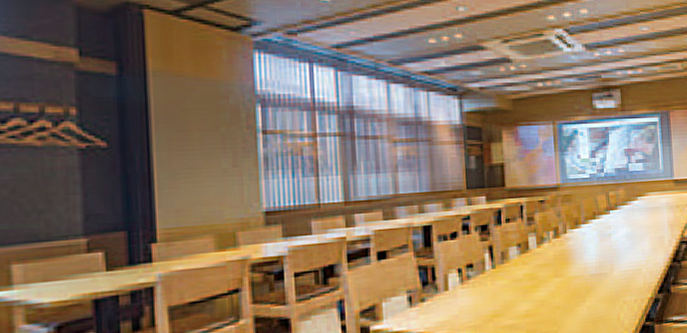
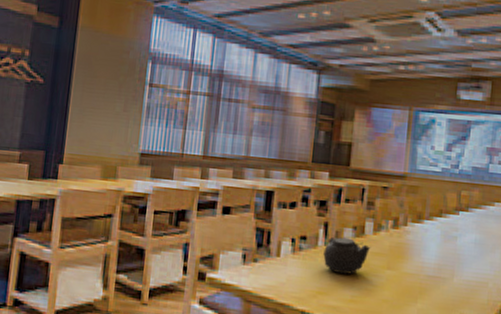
teapot: none [492,256,537,293] -> present [323,237,371,275]

